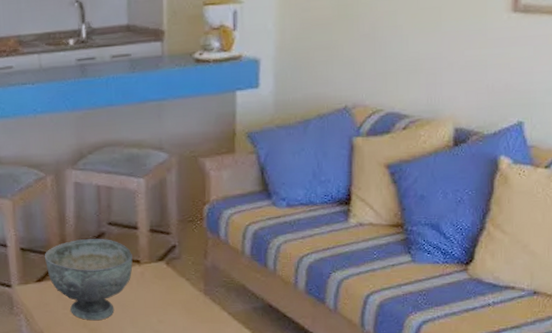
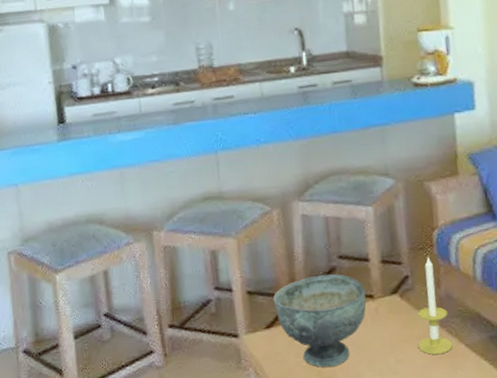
candle: none [180,228,215,319] -> present [418,256,453,355]

